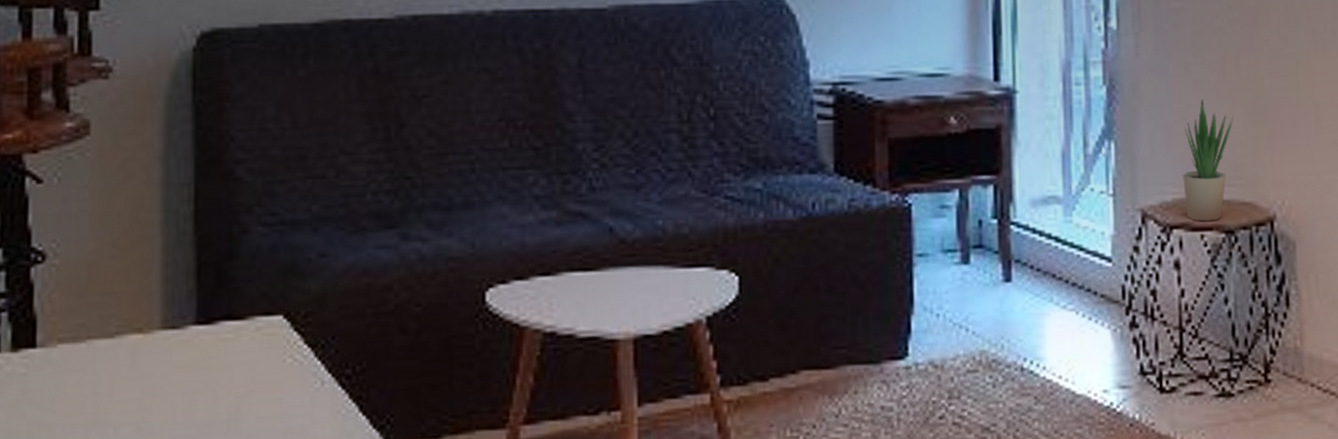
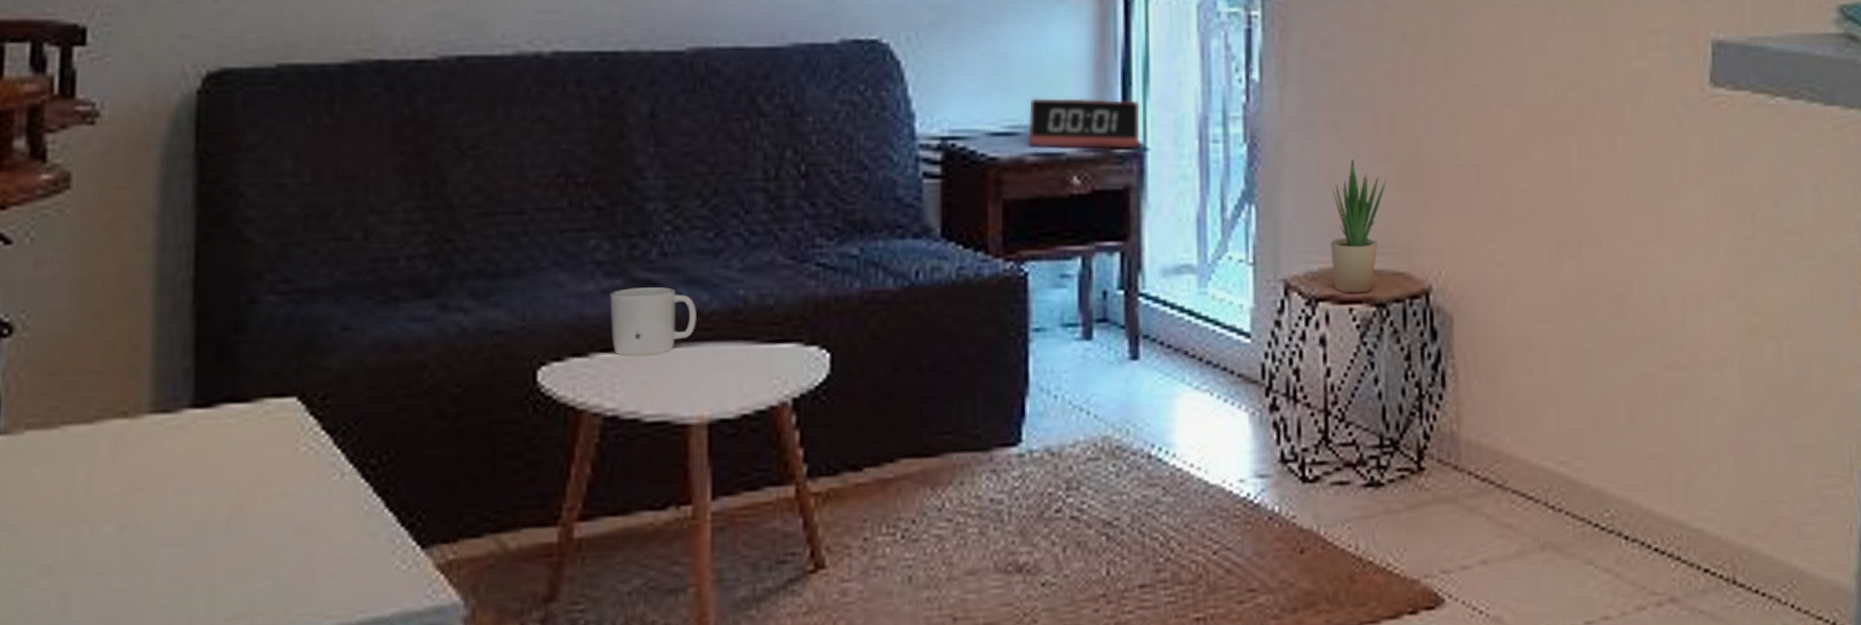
mug: none [546,218,622,280] -> present [609,287,697,357]
alarm clock: none [909,46,1010,91] -> present [1028,98,1140,149]

